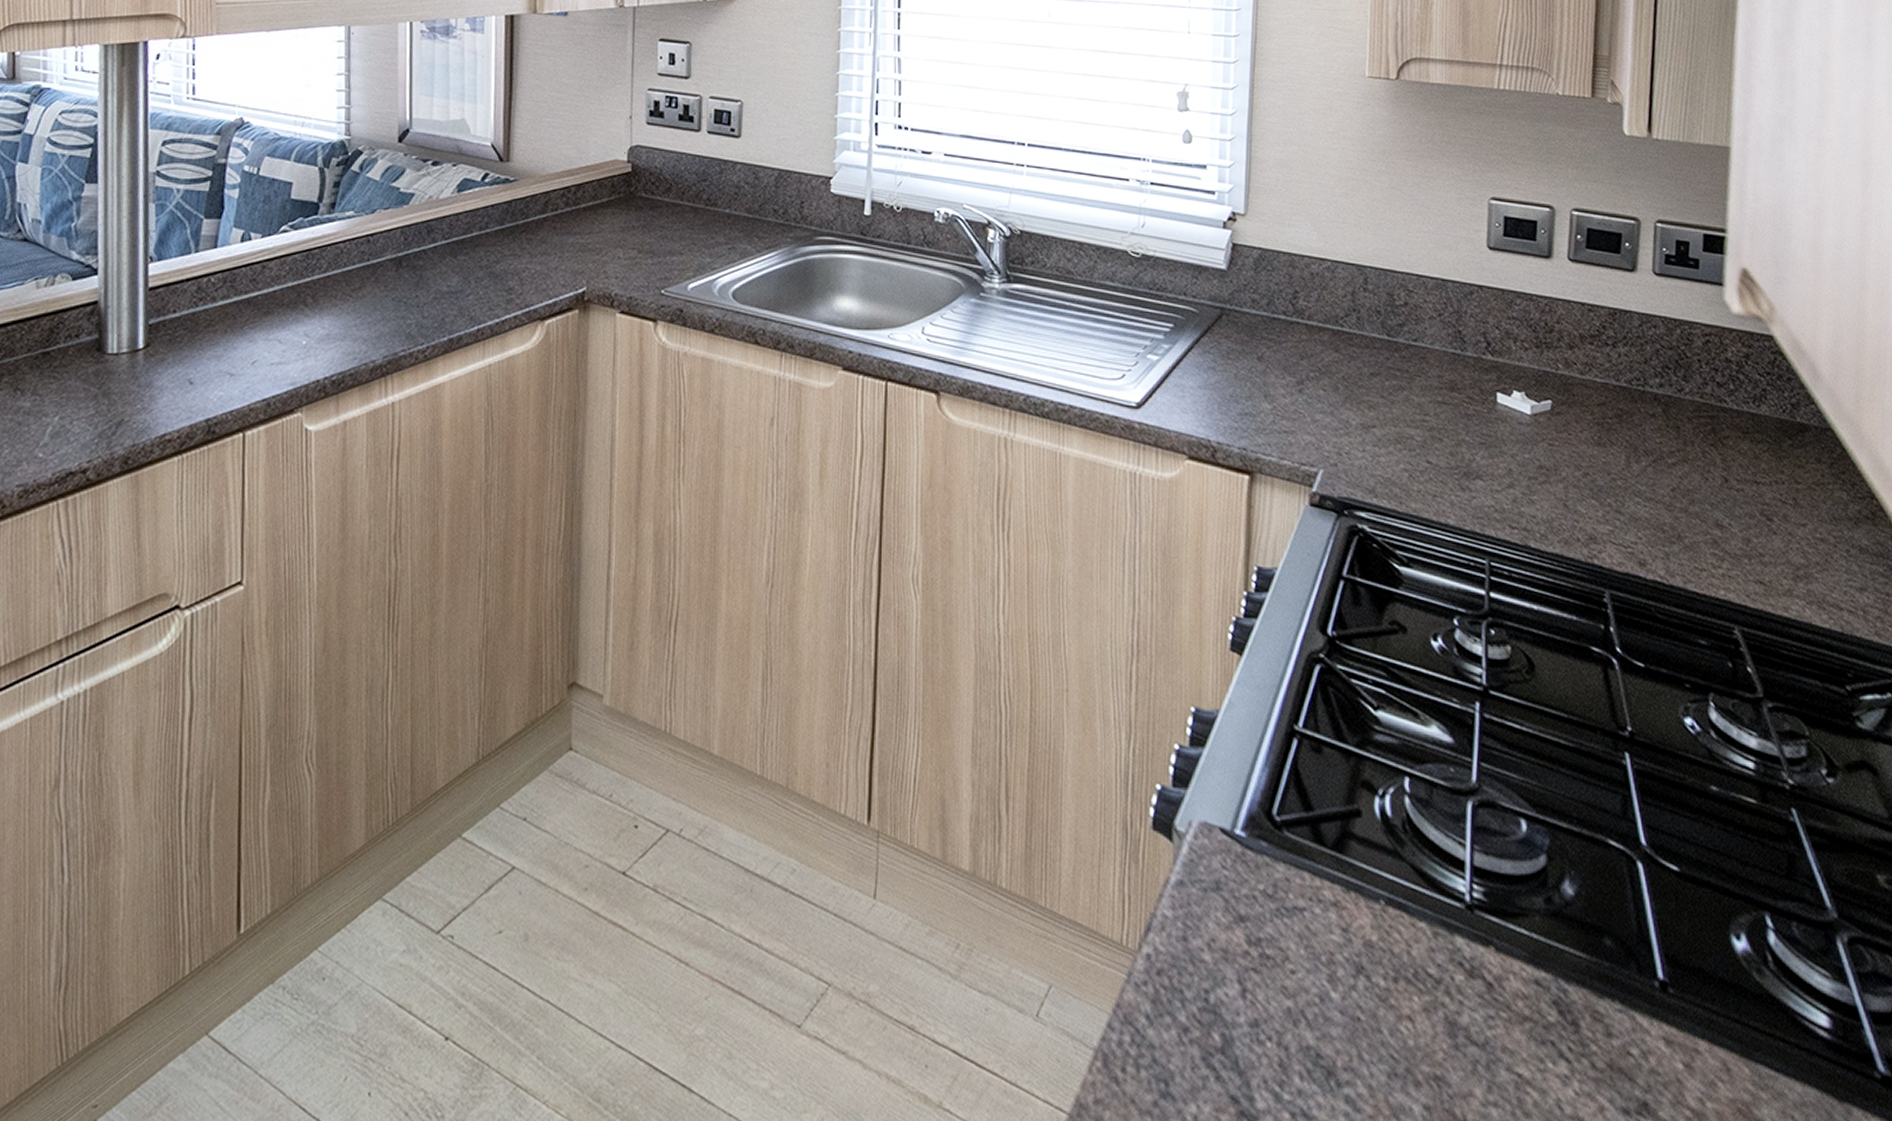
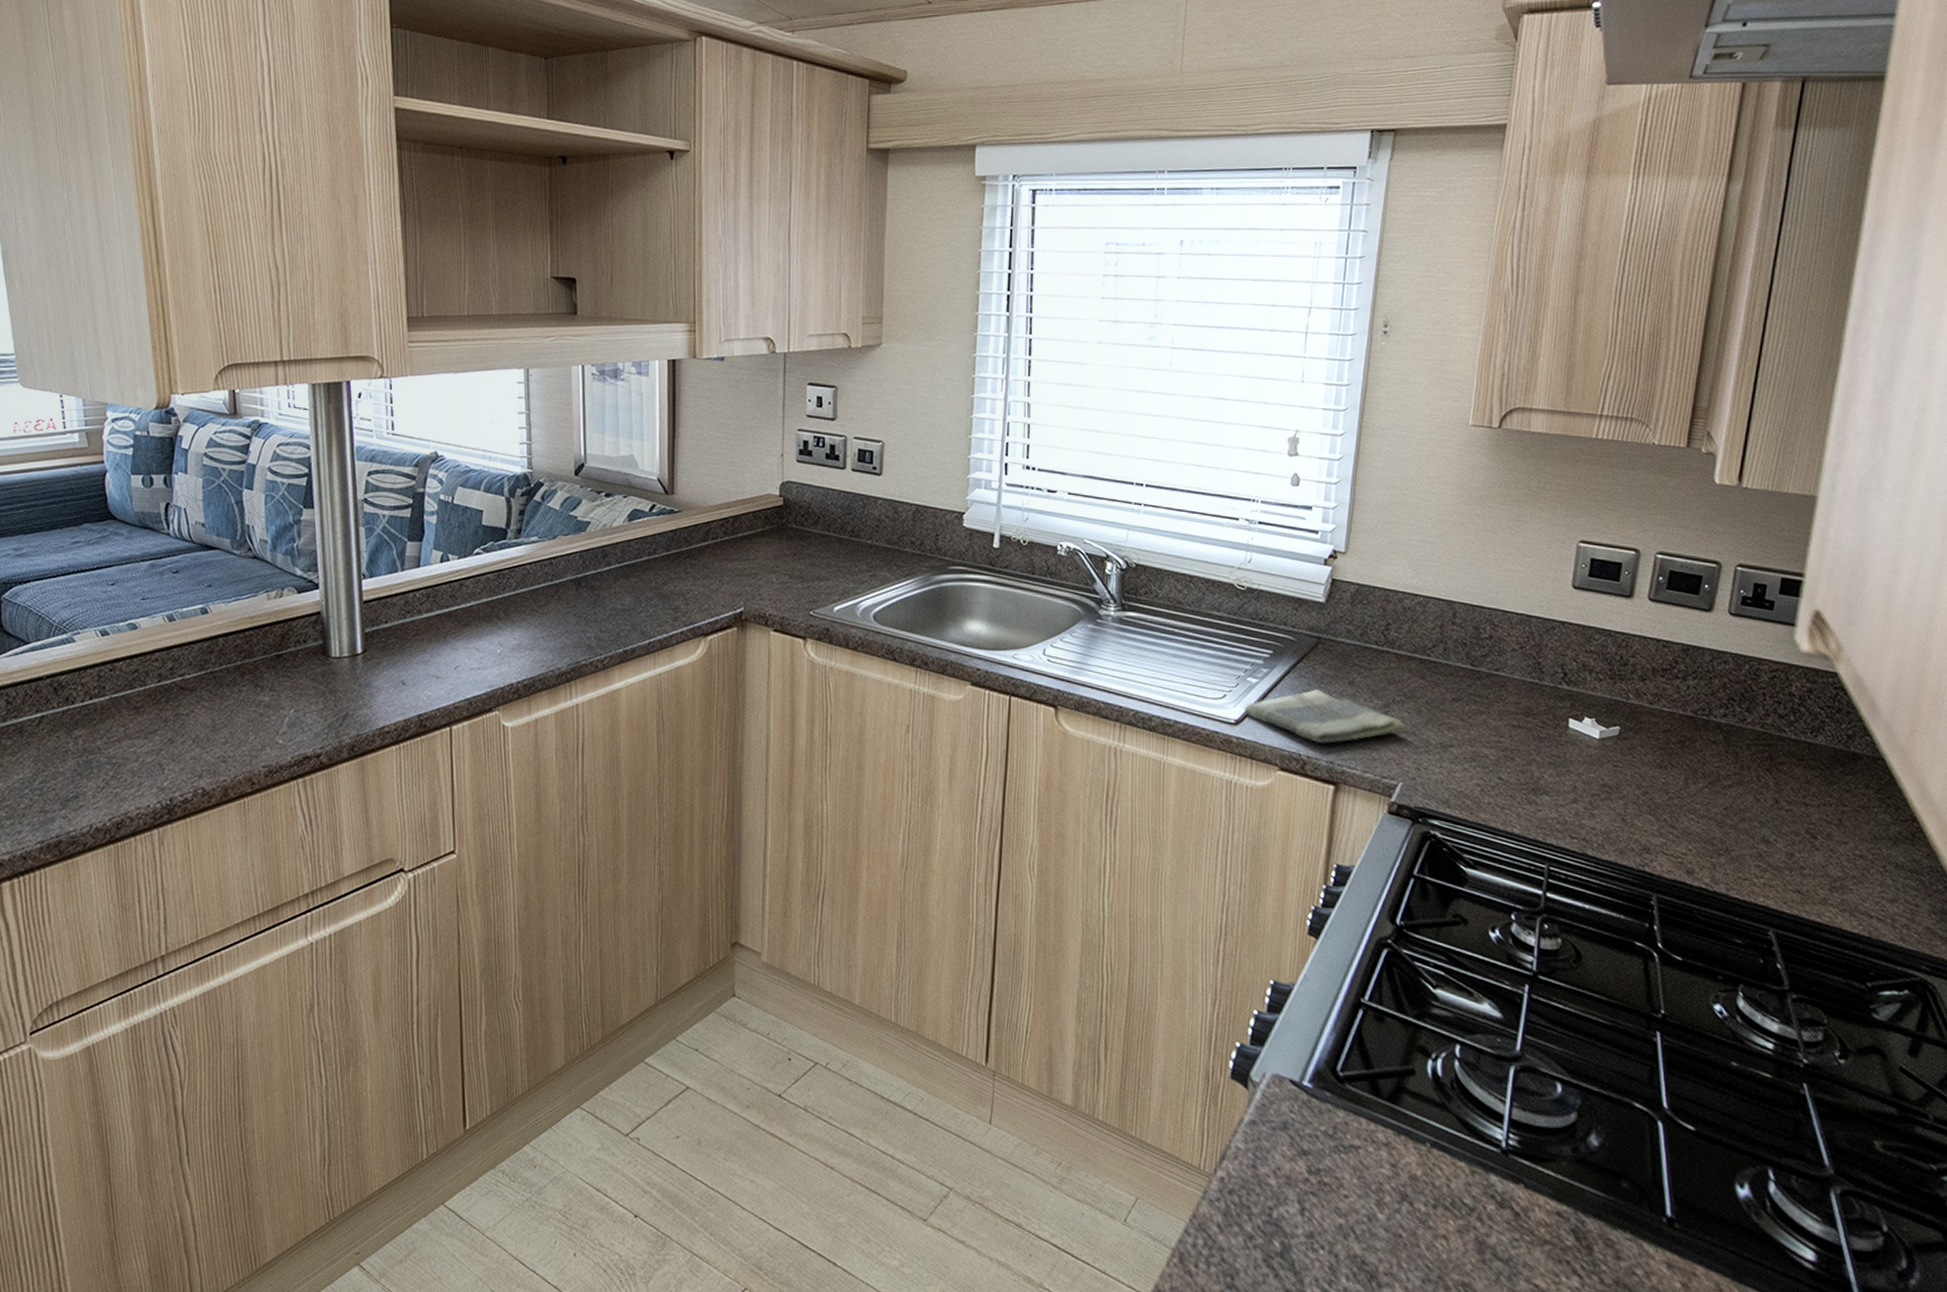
dish towel: none [1146,366,1323,427] -> present [1244,689,1406,743]

